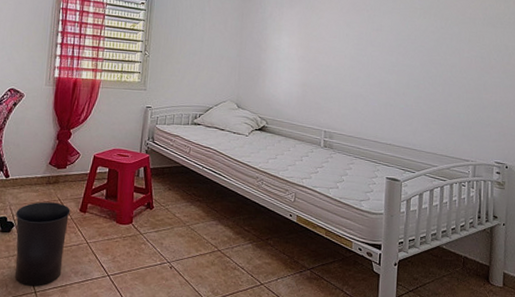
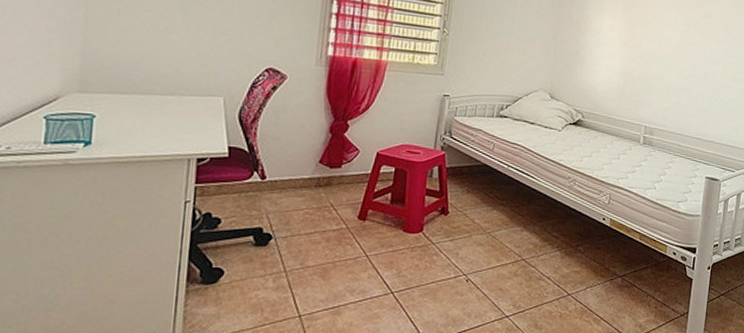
waste bin: present [14,202,70,286] -> none [272,208,346,309]

